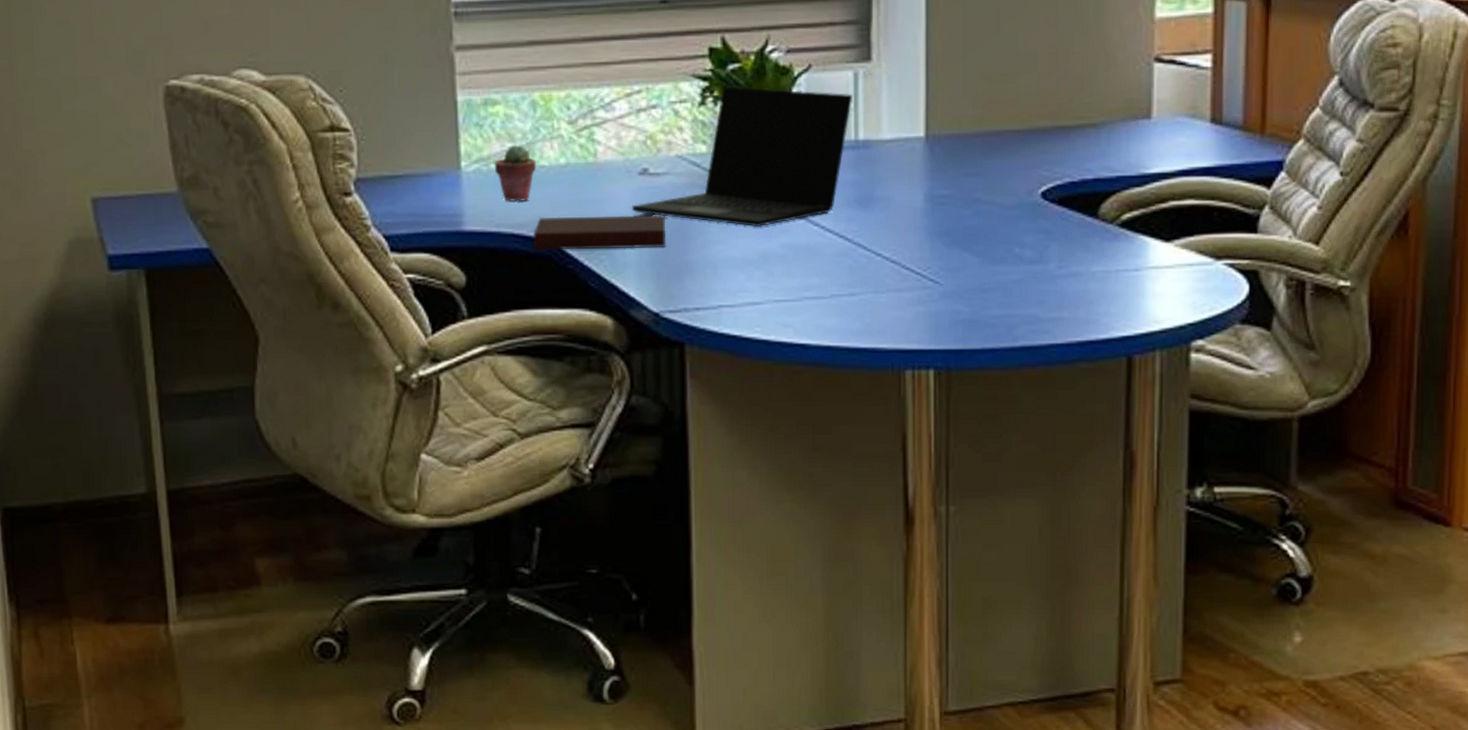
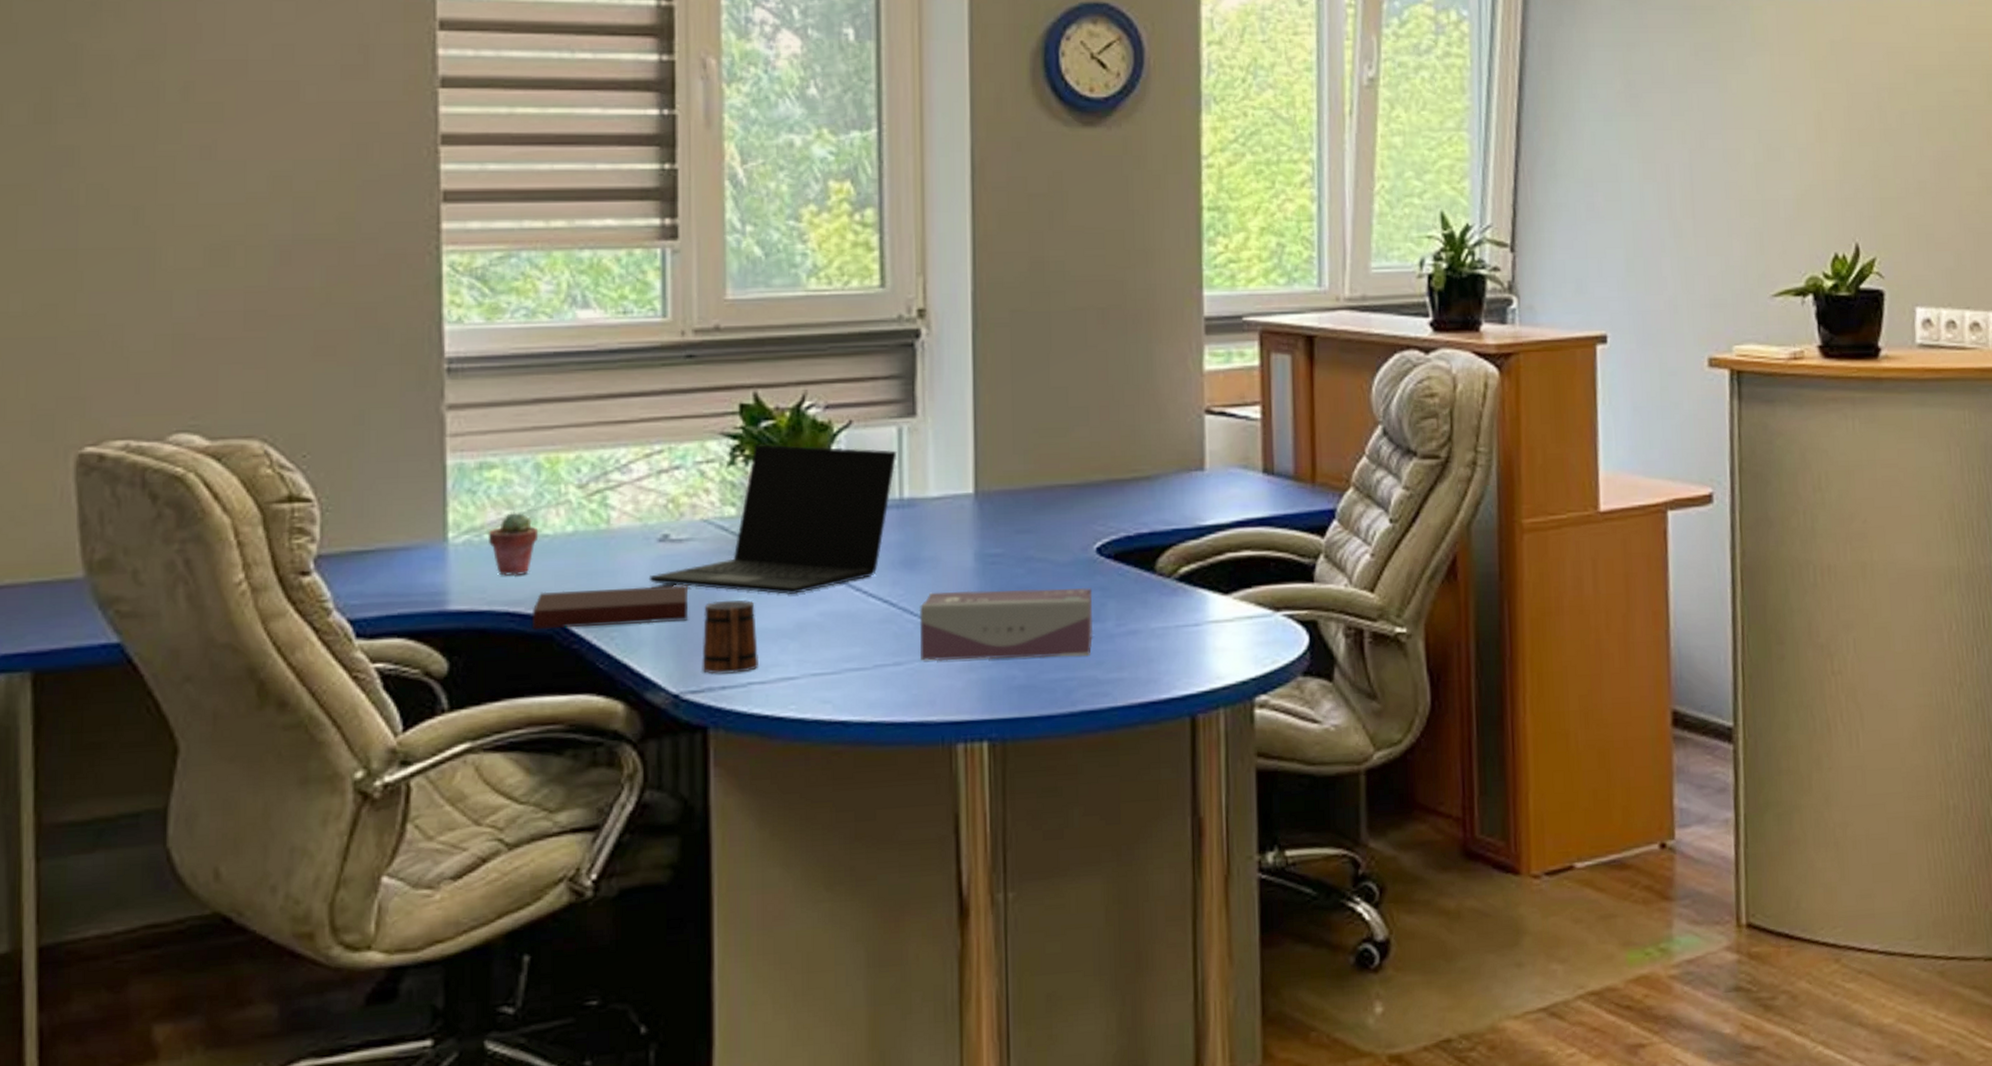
mug: none [678,230,728,297] -> present [702,599,758,675]
tissue box: none [872,229,1036,295] -> present [919,587,1094,662]

